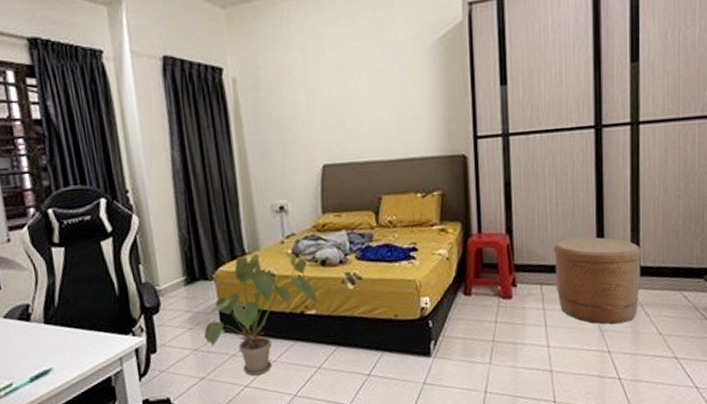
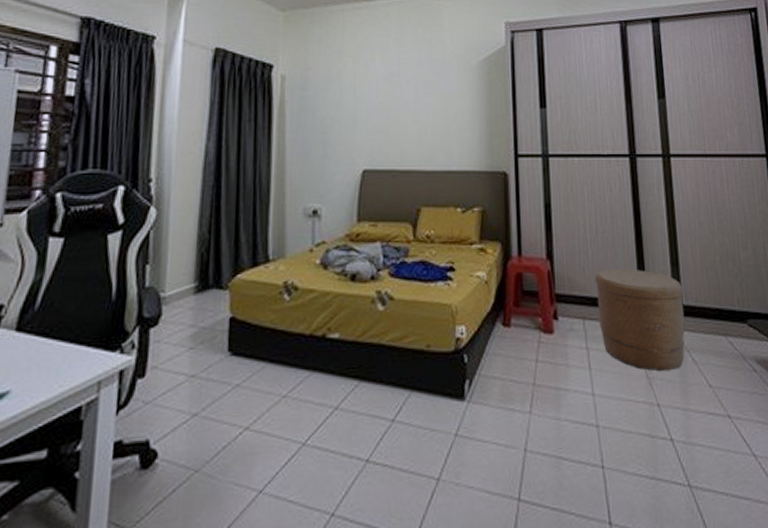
house plant: present [204,253,318,376] -> none [206,261,343,414]

